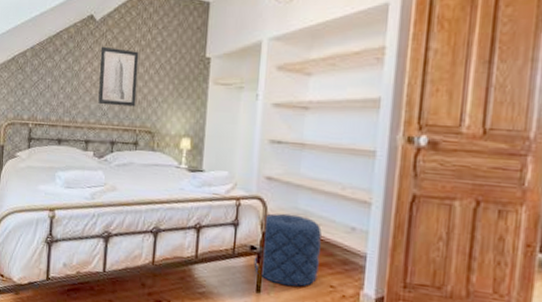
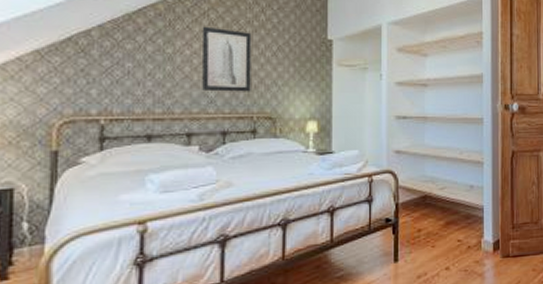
pouf: present [253,213,322,287] -> none [390,182,447,250]

